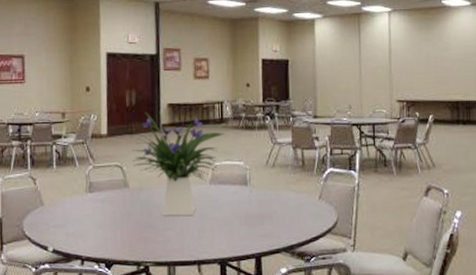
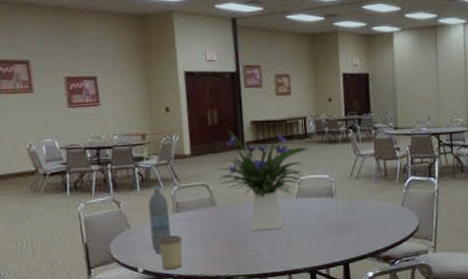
water bottle: none [62,164,83,233] -> present [148,185,171,253]
cup: none [69,216,94,251] -> present [158,235,183,270]

